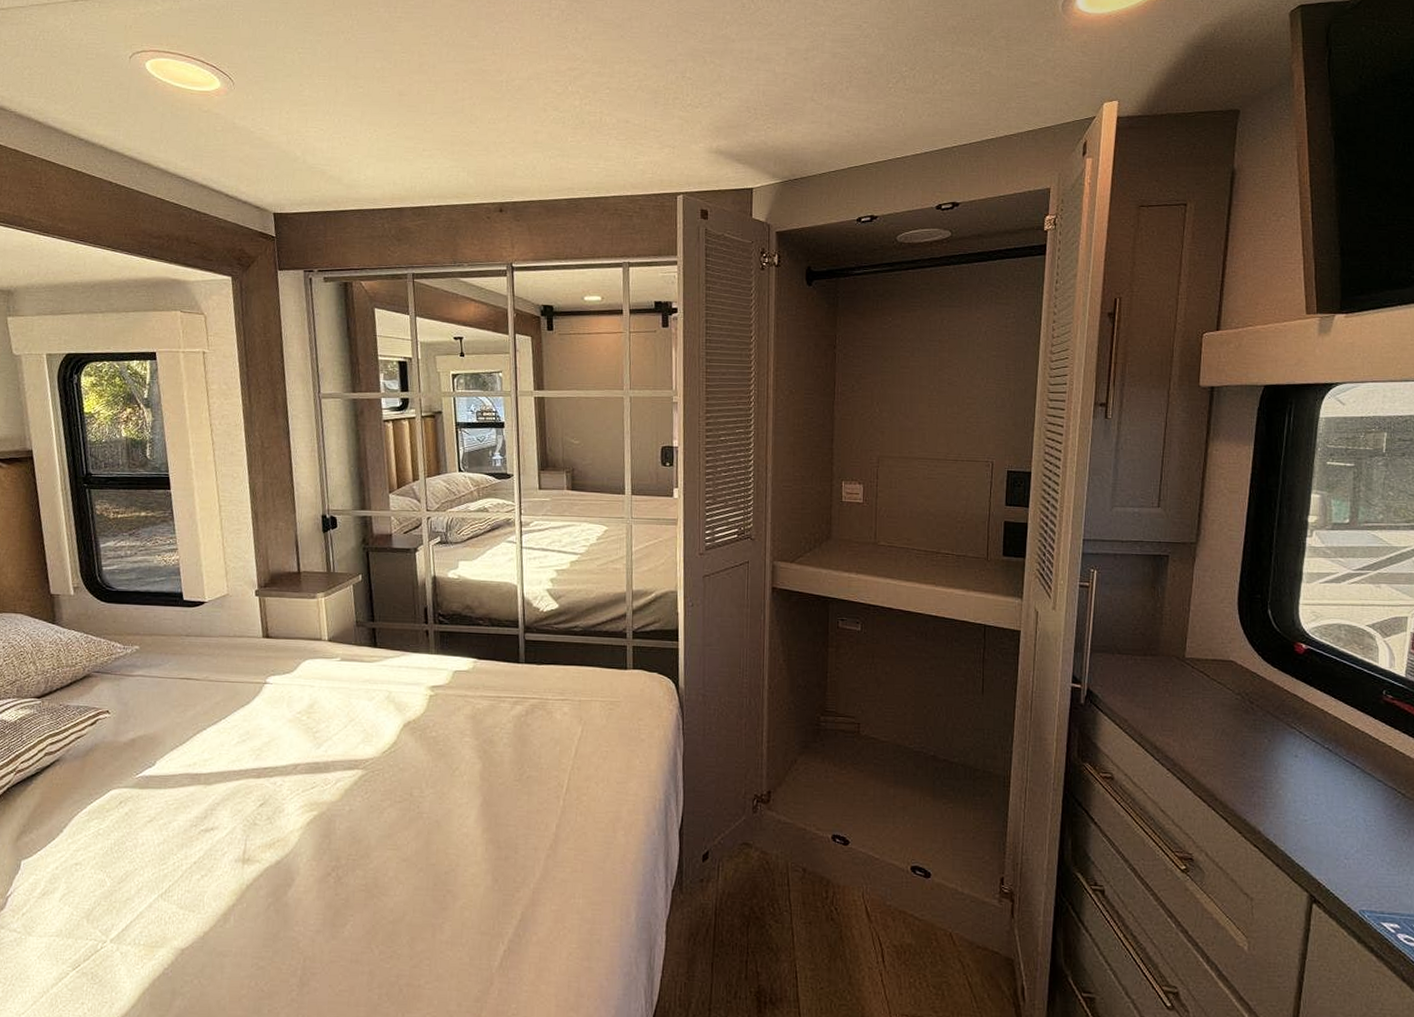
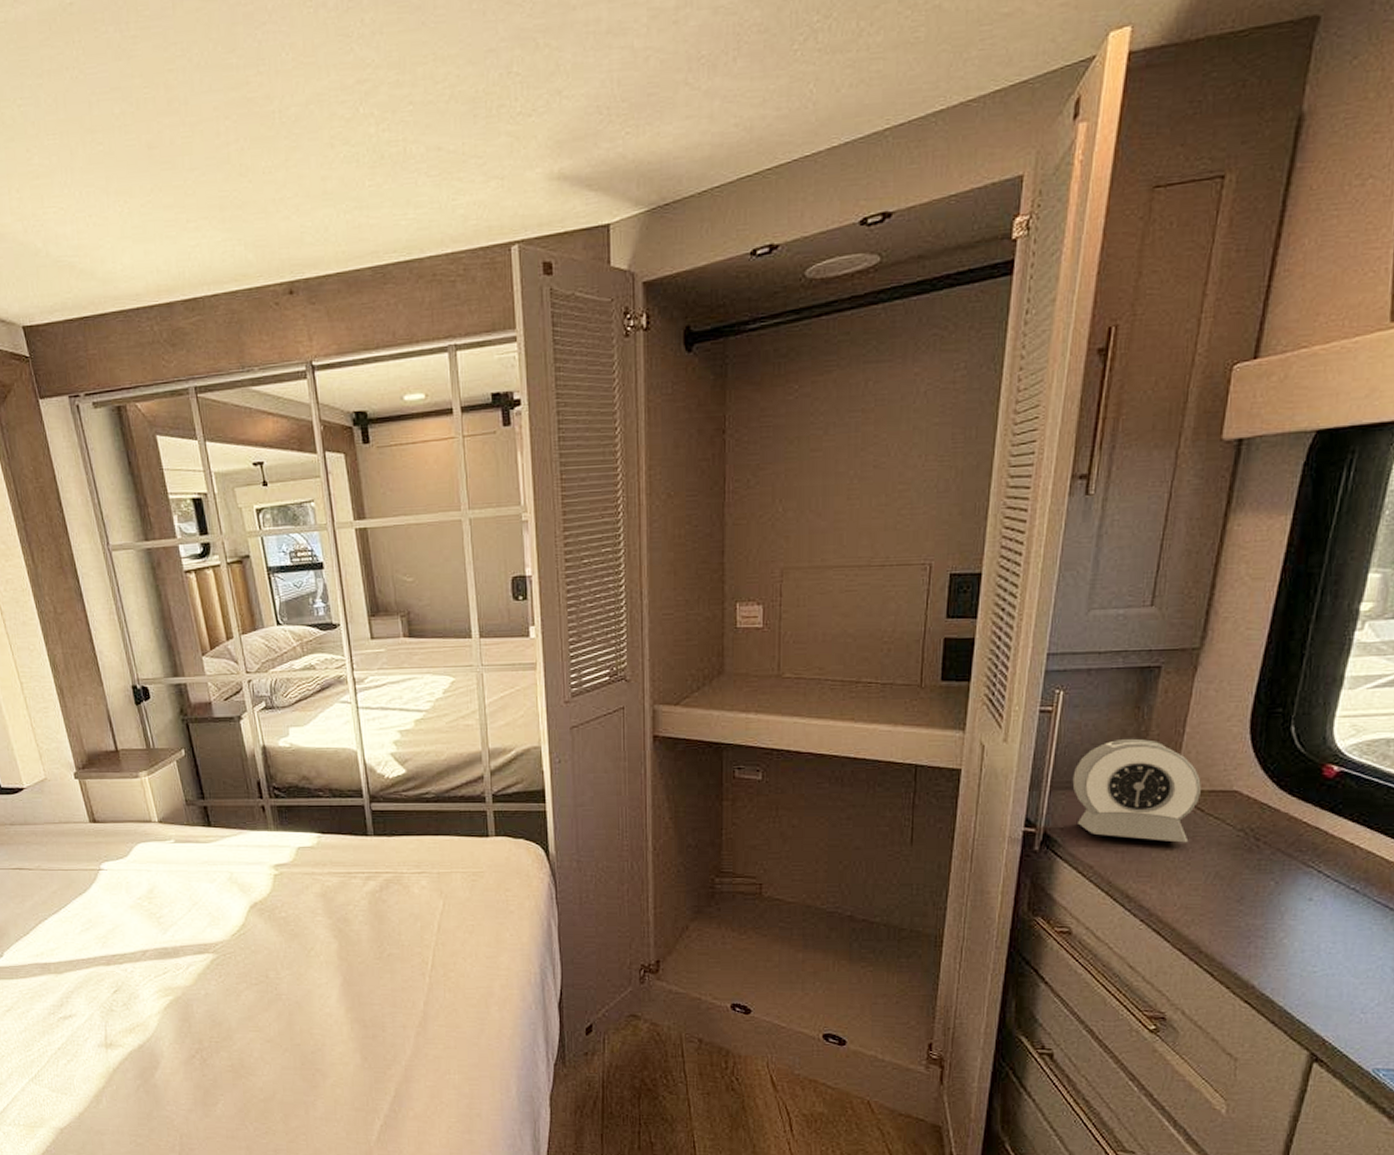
alarm clock: none [1107,612,1205,703] -> present [1072,738,1201,843]

